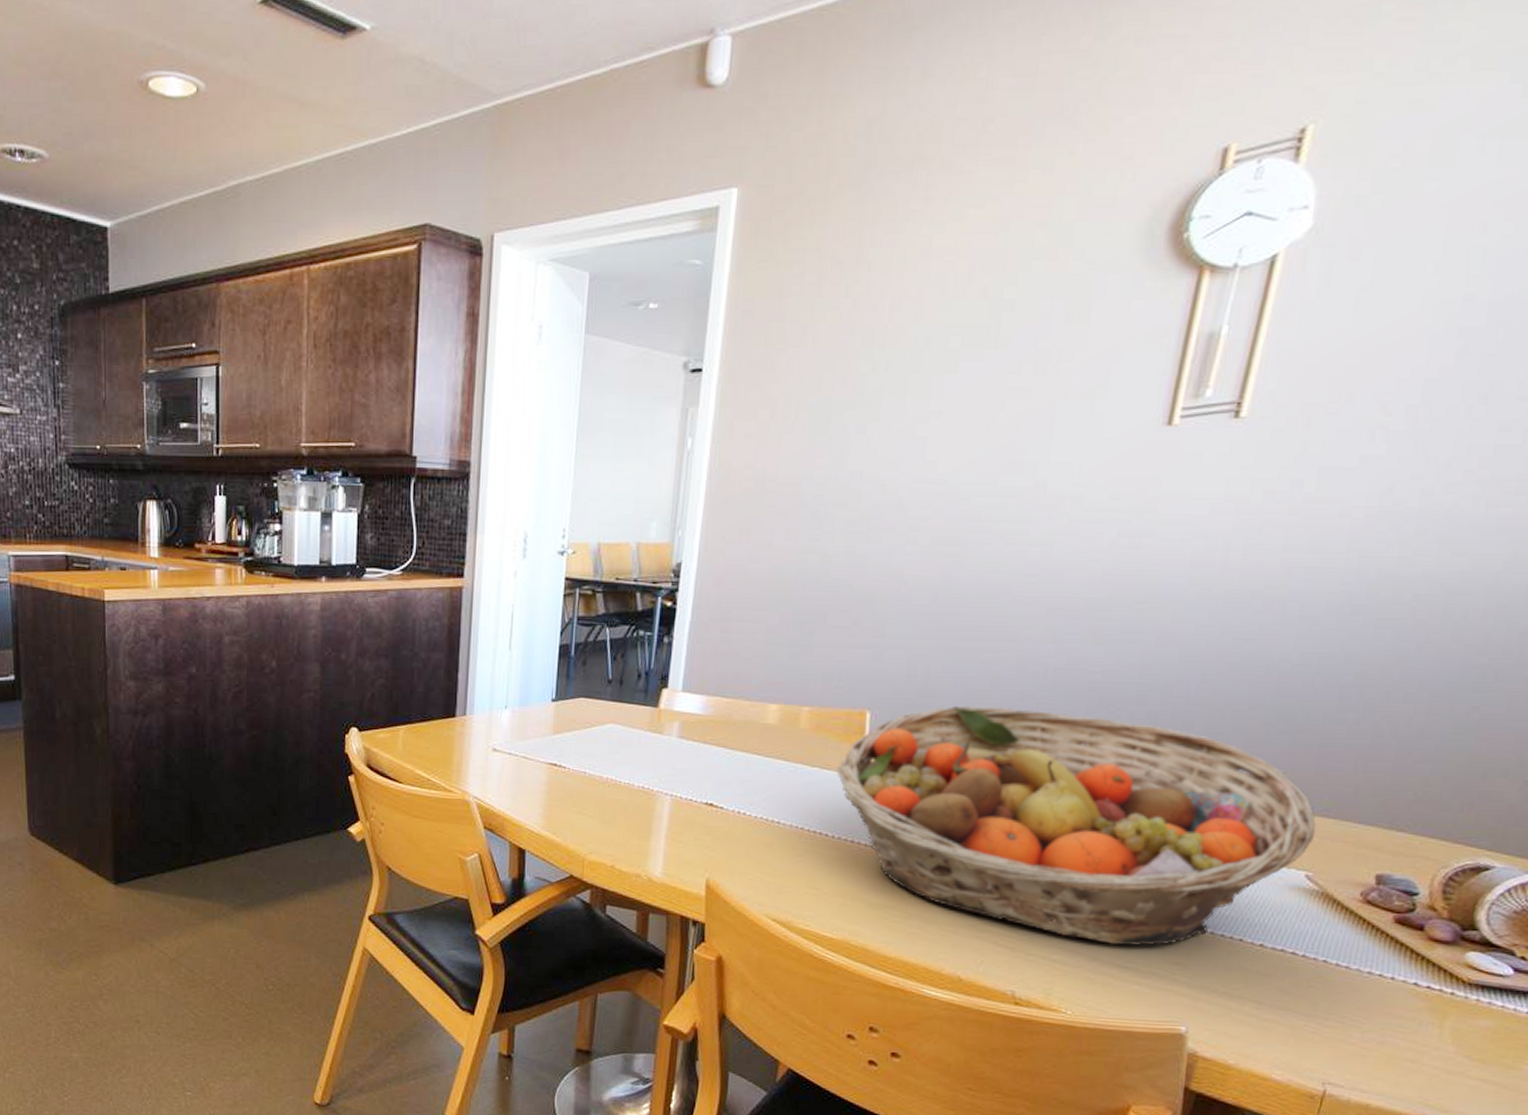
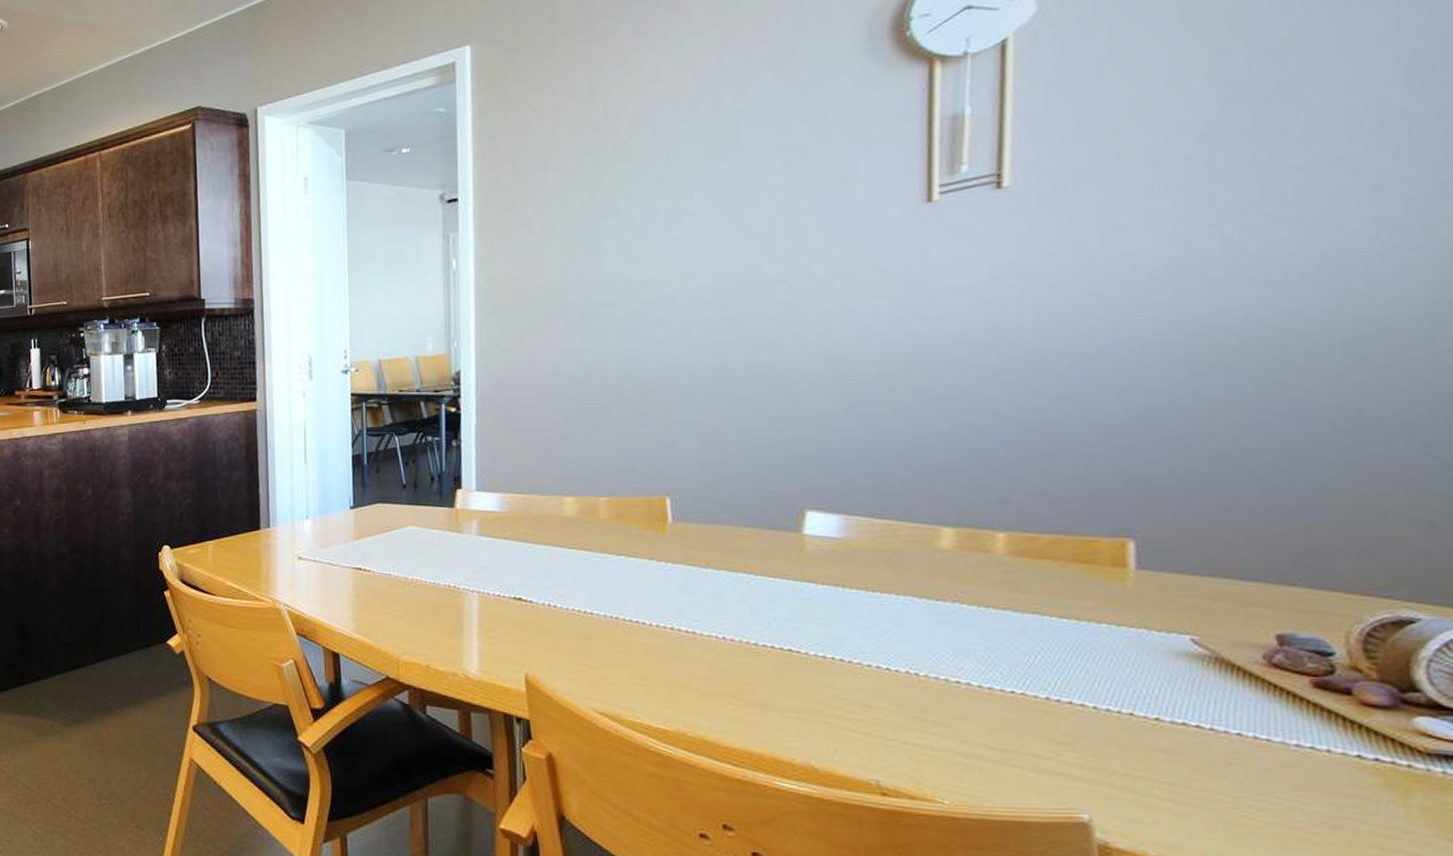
fruit basket: present [836,705,1316,946] -> none [644,484,1191,726]

